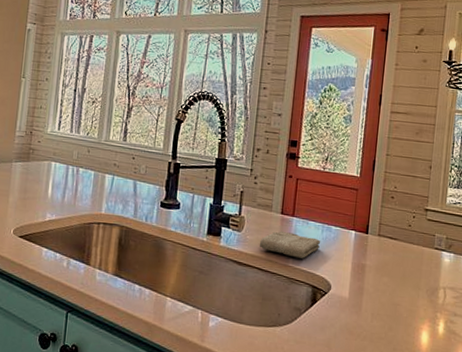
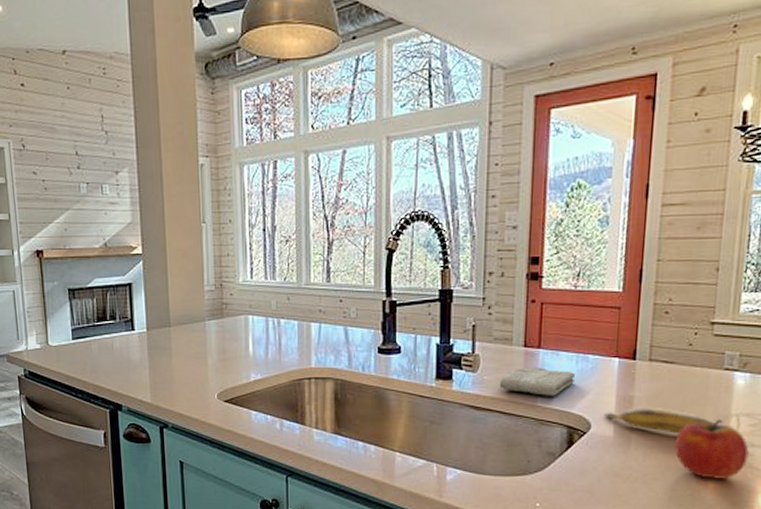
banana: none [342,274,428,300] -> present [604,406,715,434]
fruit: none [396,289,453,343] -> present [674,418,749,480]

